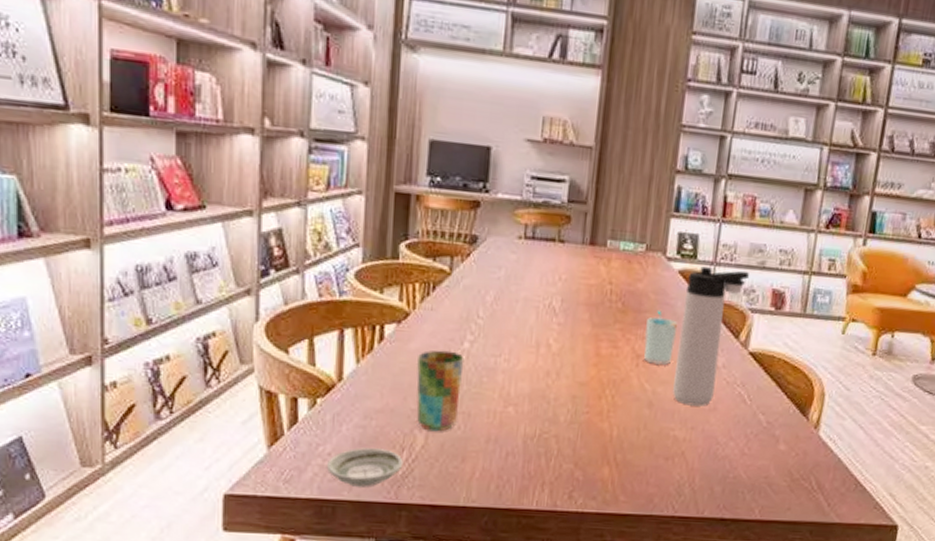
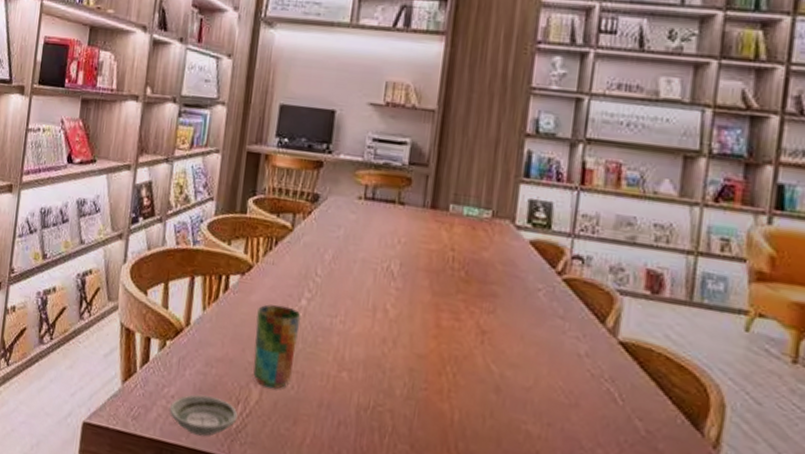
cup: present [644,311,678,365] -> none [490,283,530,346]
thermos bottle: present [673,266,750,407] -> none [524,238,617,400]

